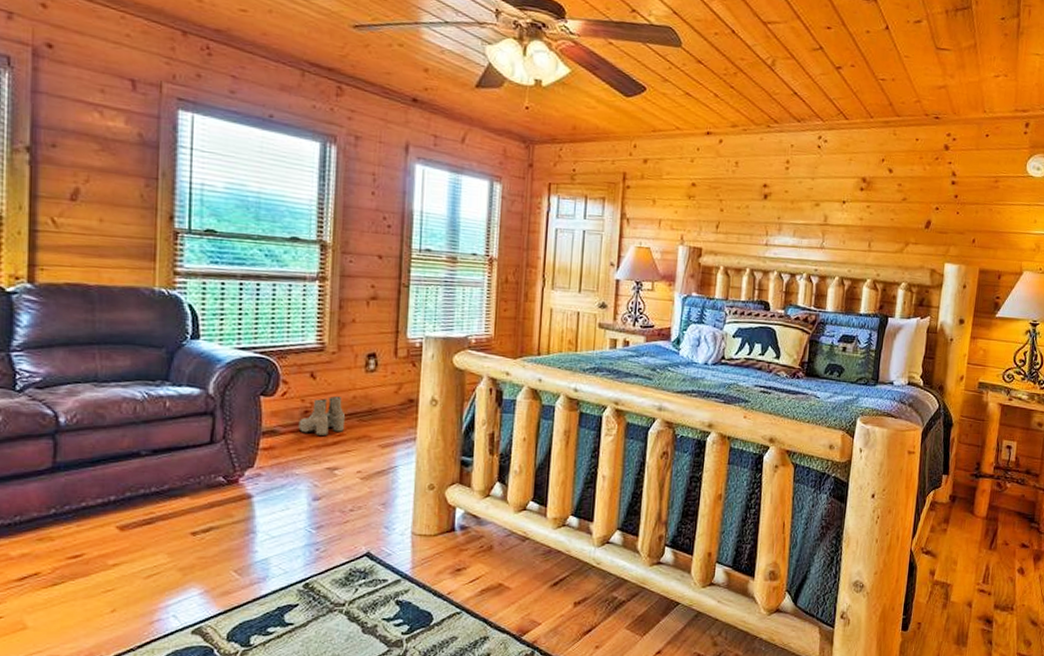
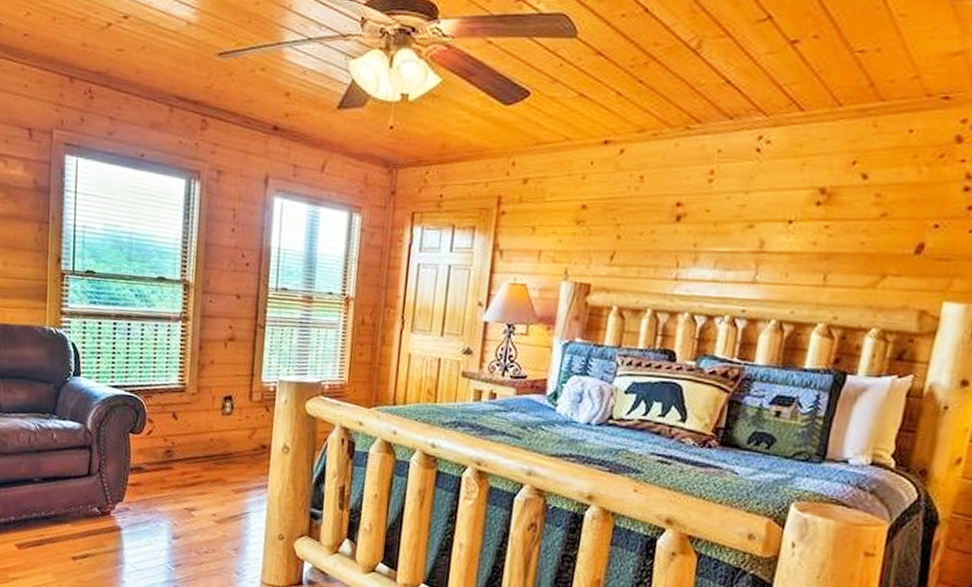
boots: present [298,395,346,436] -> none [161,437,203,476]

